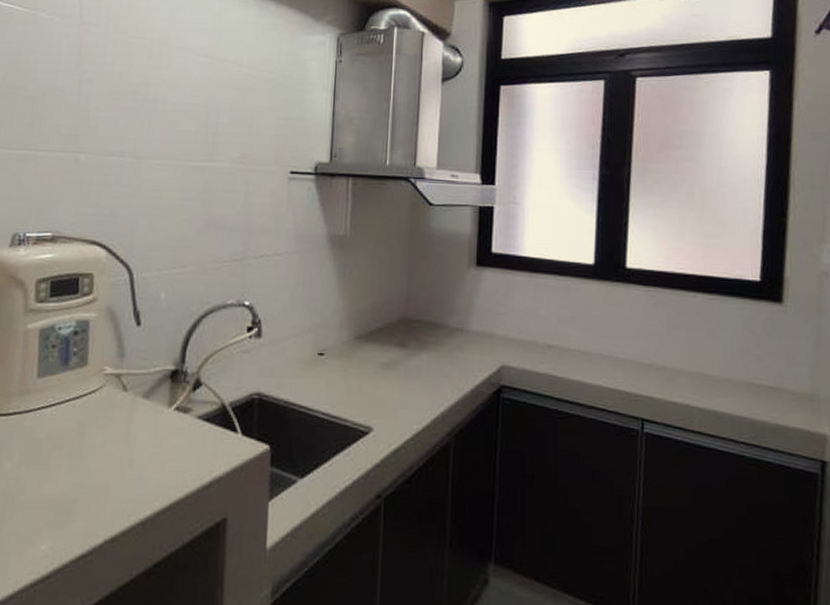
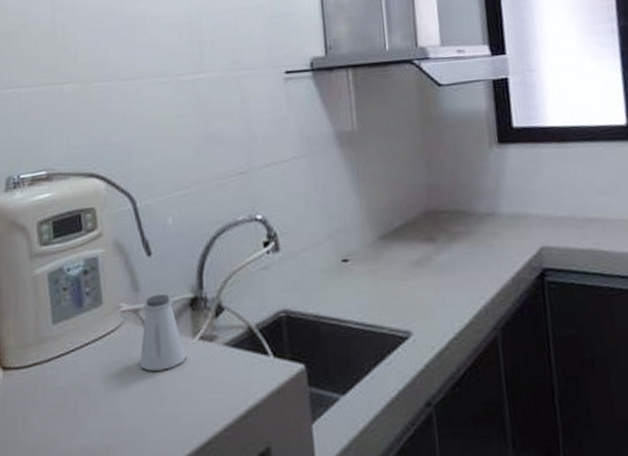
saltshaker: none [115,362,161,435] -> present [139,293,187,371]

